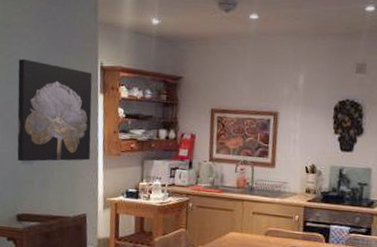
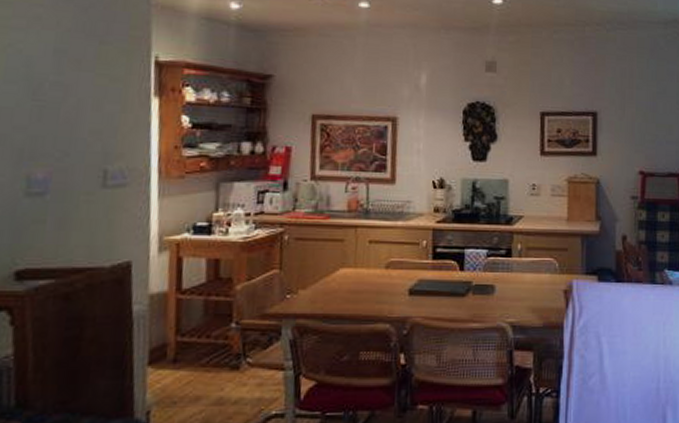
wall art: present [17,58,93,162] -> none [17,49,143,194]

